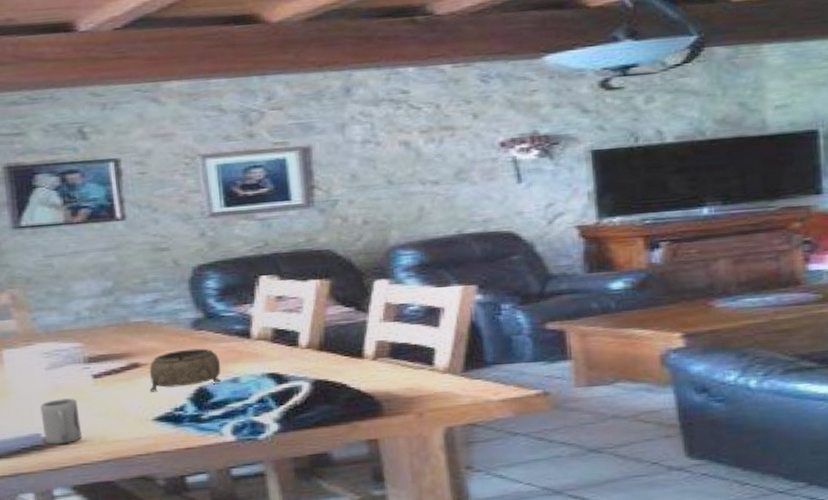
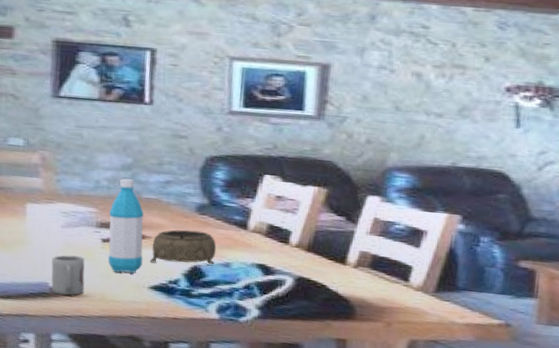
water bottle: none [96,304,142,409] -> present [107,178,144,273]

